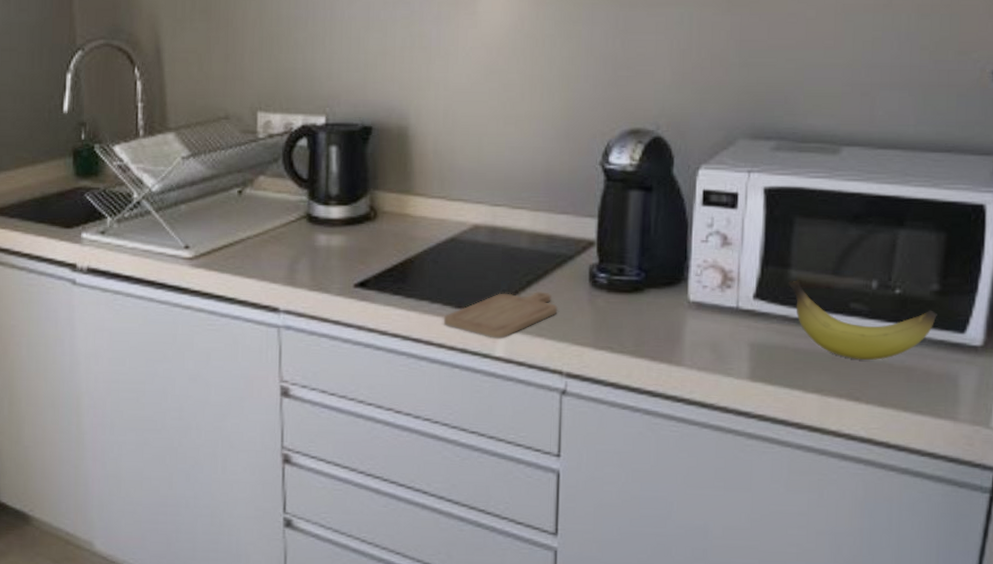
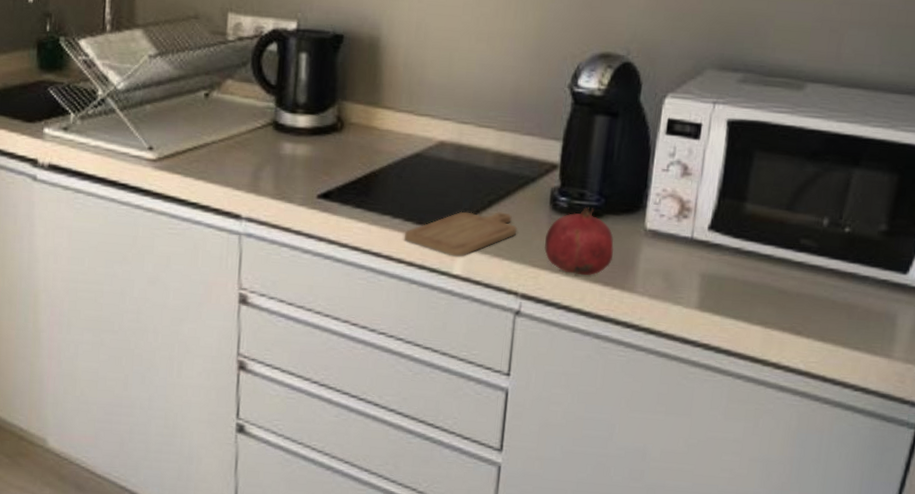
fruit: none [587,282,657,351] -> present [544,207,614,276]
banana: present [788,280,937,360] -> none [743,213,883,296]

